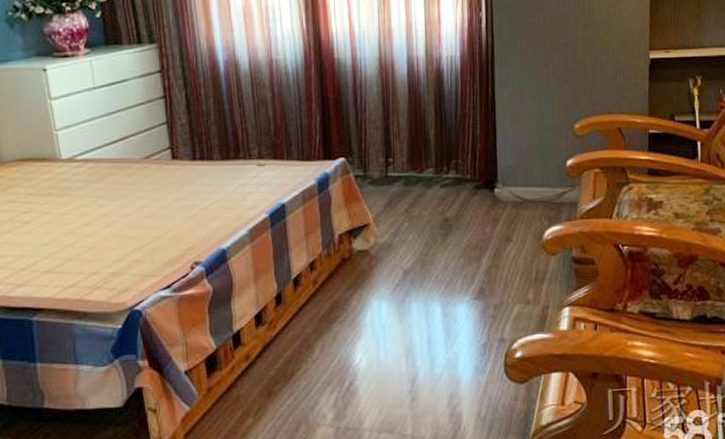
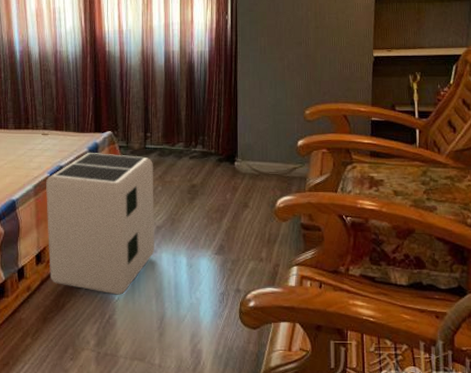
air purifier: none [264,185,402,357] -> present [45,153,154,295]

